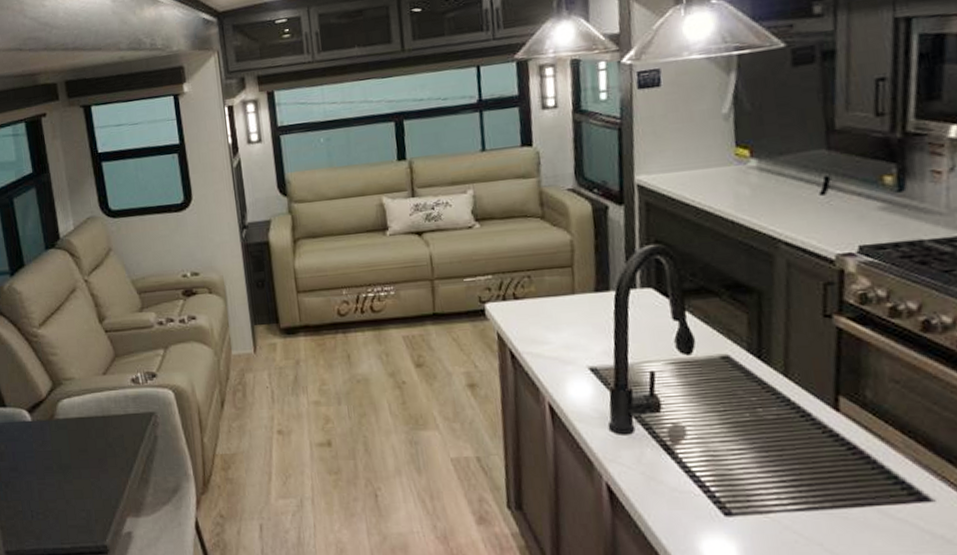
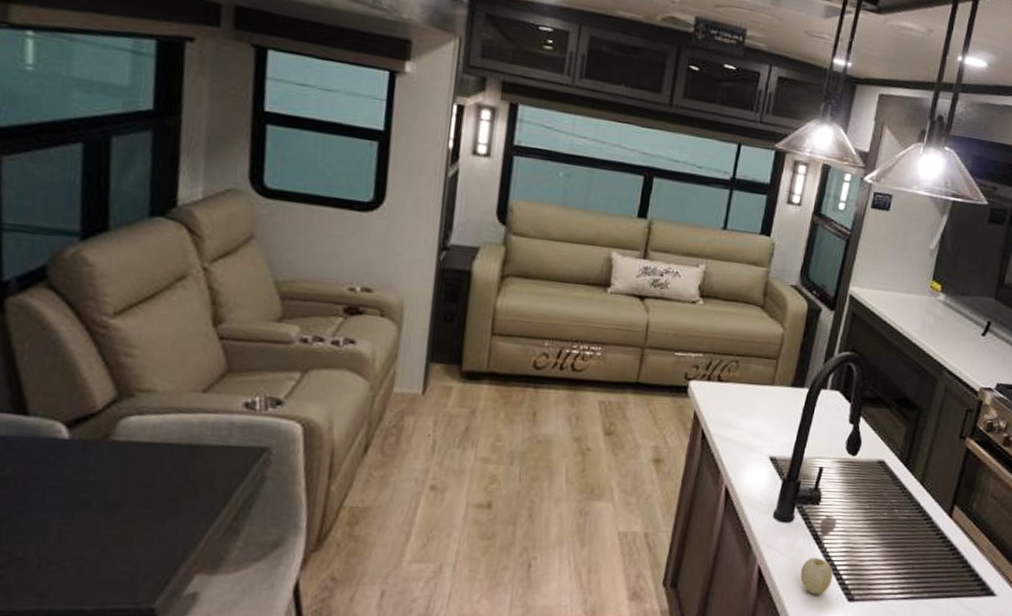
fruit: none [657,469,699,510] -> present [800,557,833,595]

